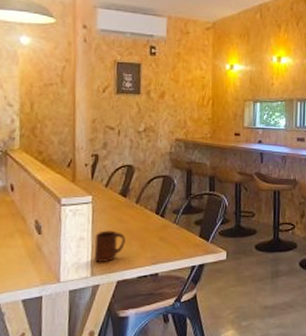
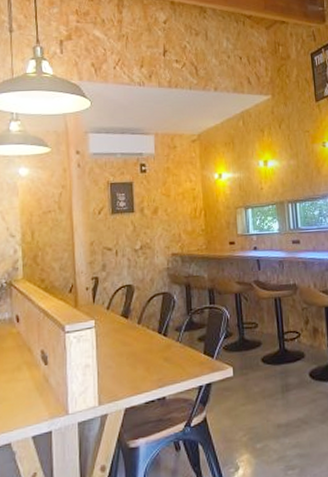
cup: present [94,230,125,262] -> none [100,354,130,390]

